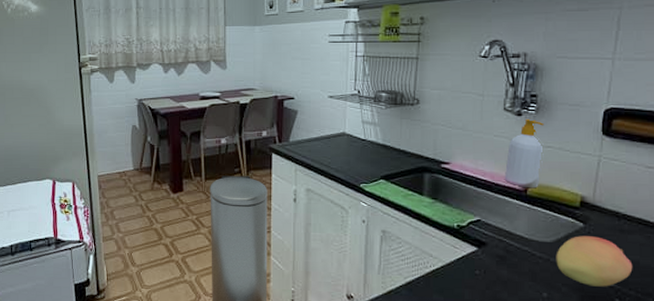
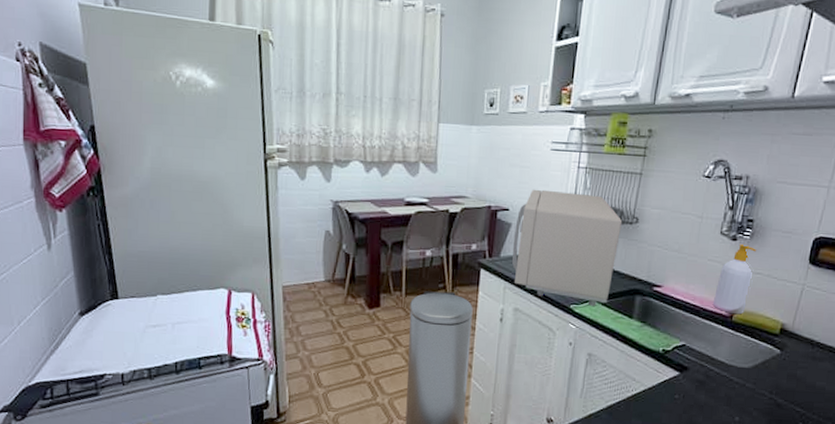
microwave: none [300,78,404,184] -> present [512,189,623,306]
fruit: present [556,236,633,287] -> none [750,362,819,412]

